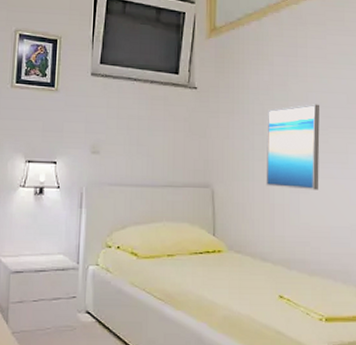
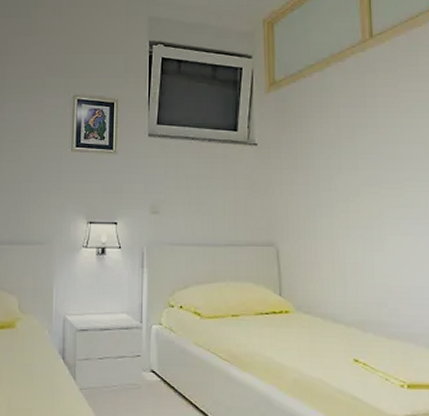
wall art: present [266,104,320,190] -> none [334,156,395,248]

